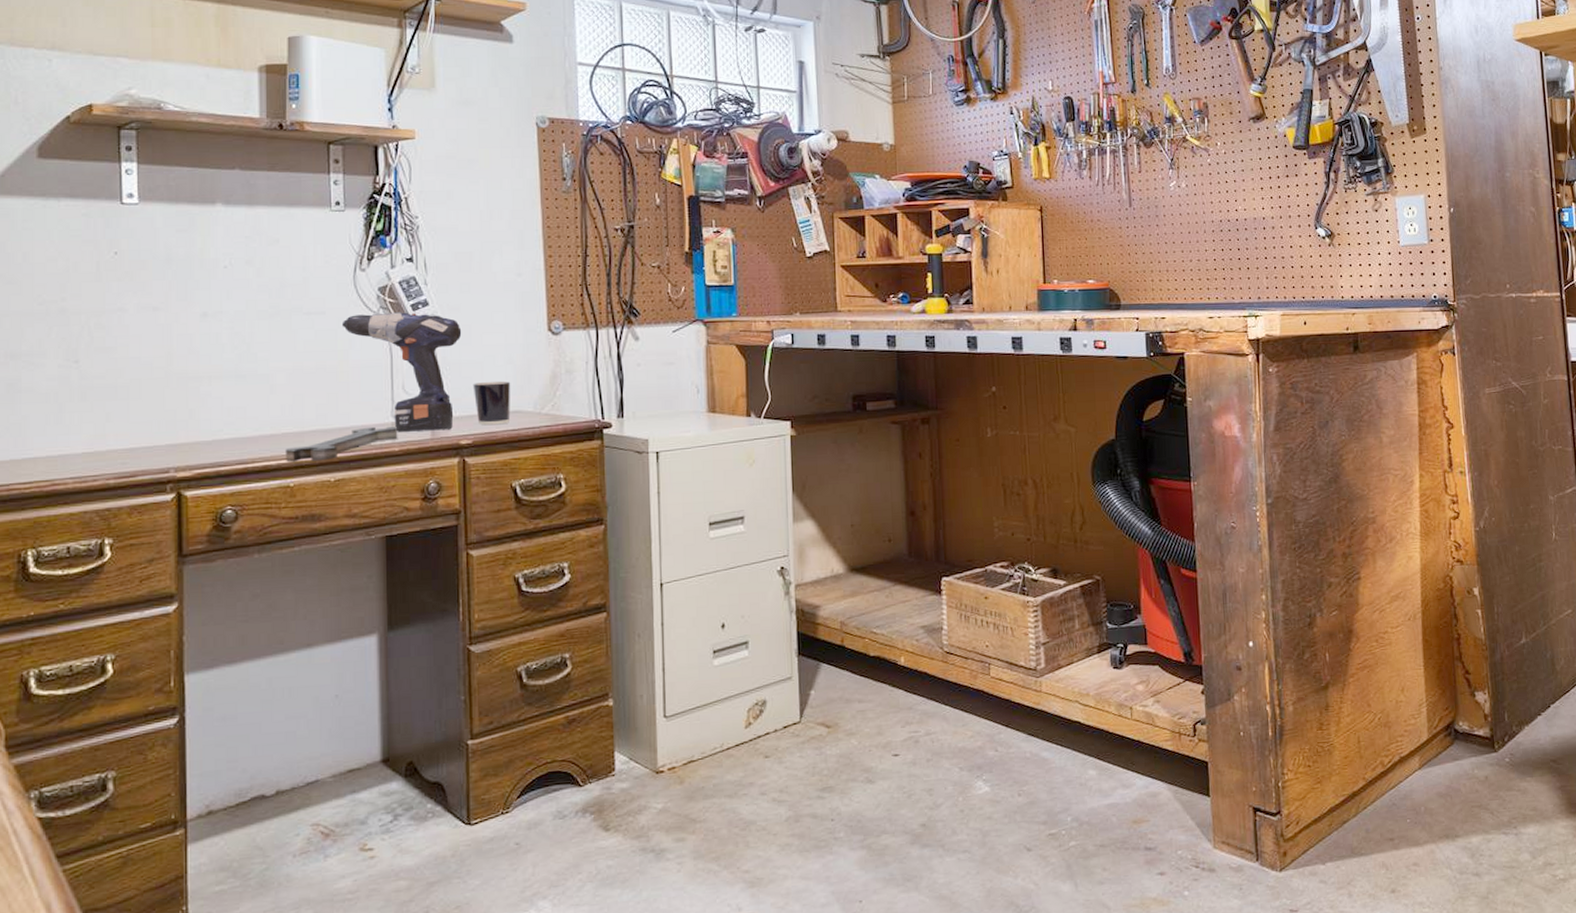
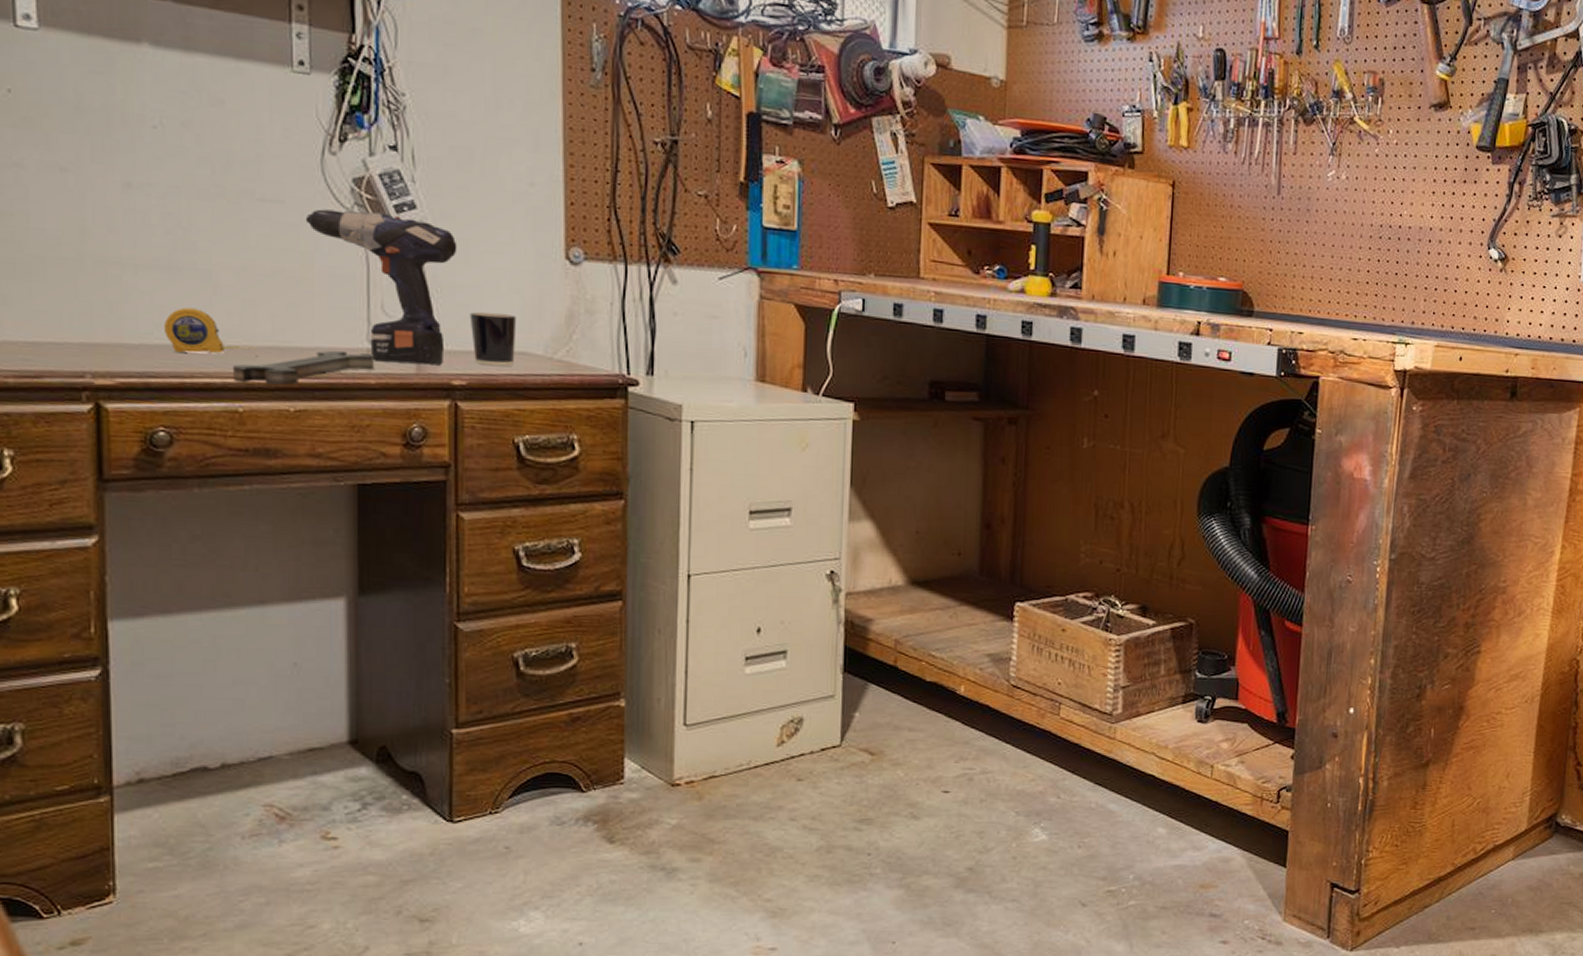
tape measure: none [231,406,306,444] -> present [163,307,259,356]

